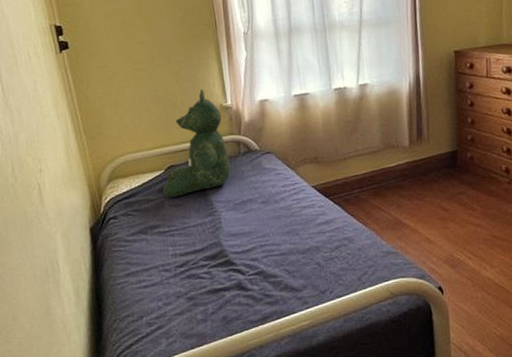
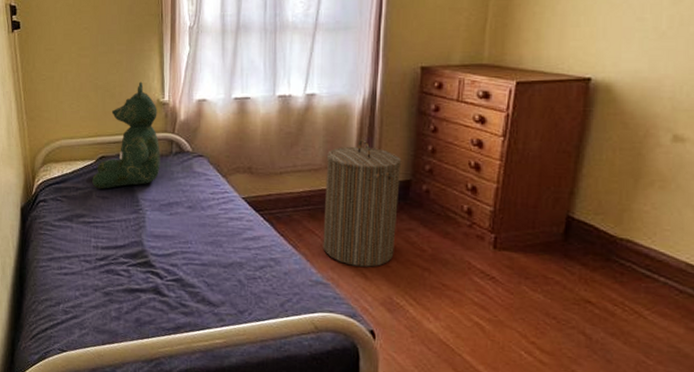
laundry hamper: none [383,120,451,233] -> present [323,140,402,267]

